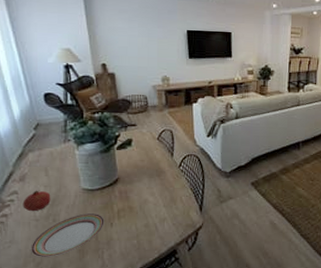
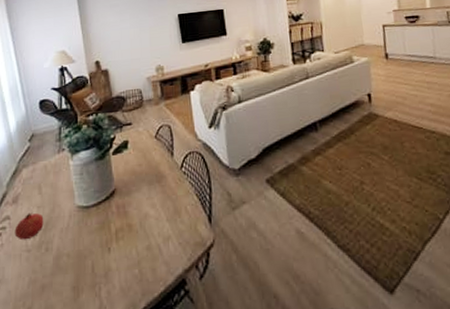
plate: present [31,213,104,257] -> none [21,237,101,300]

